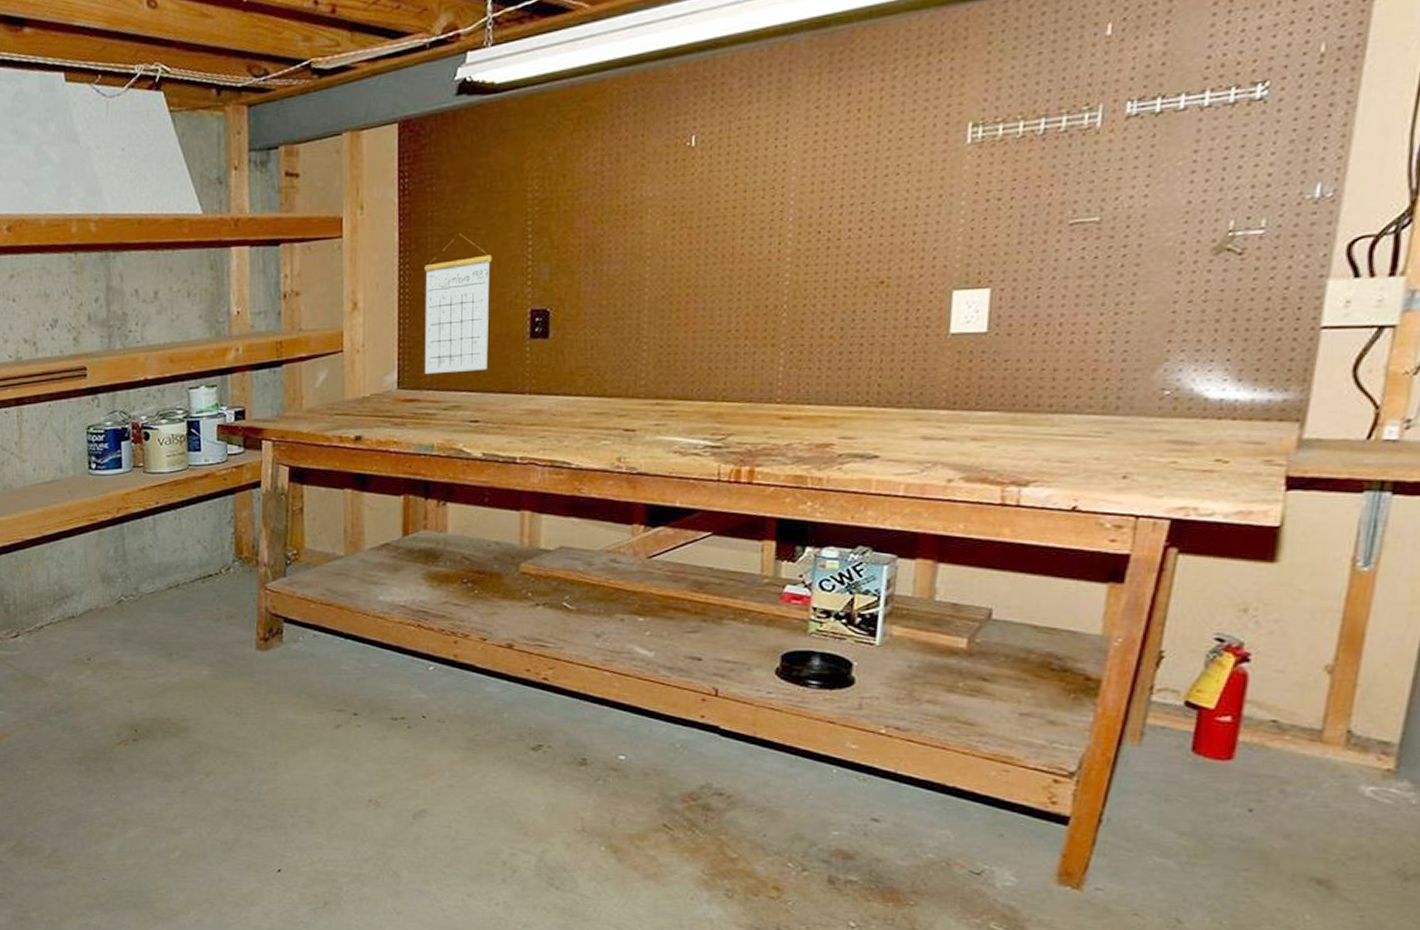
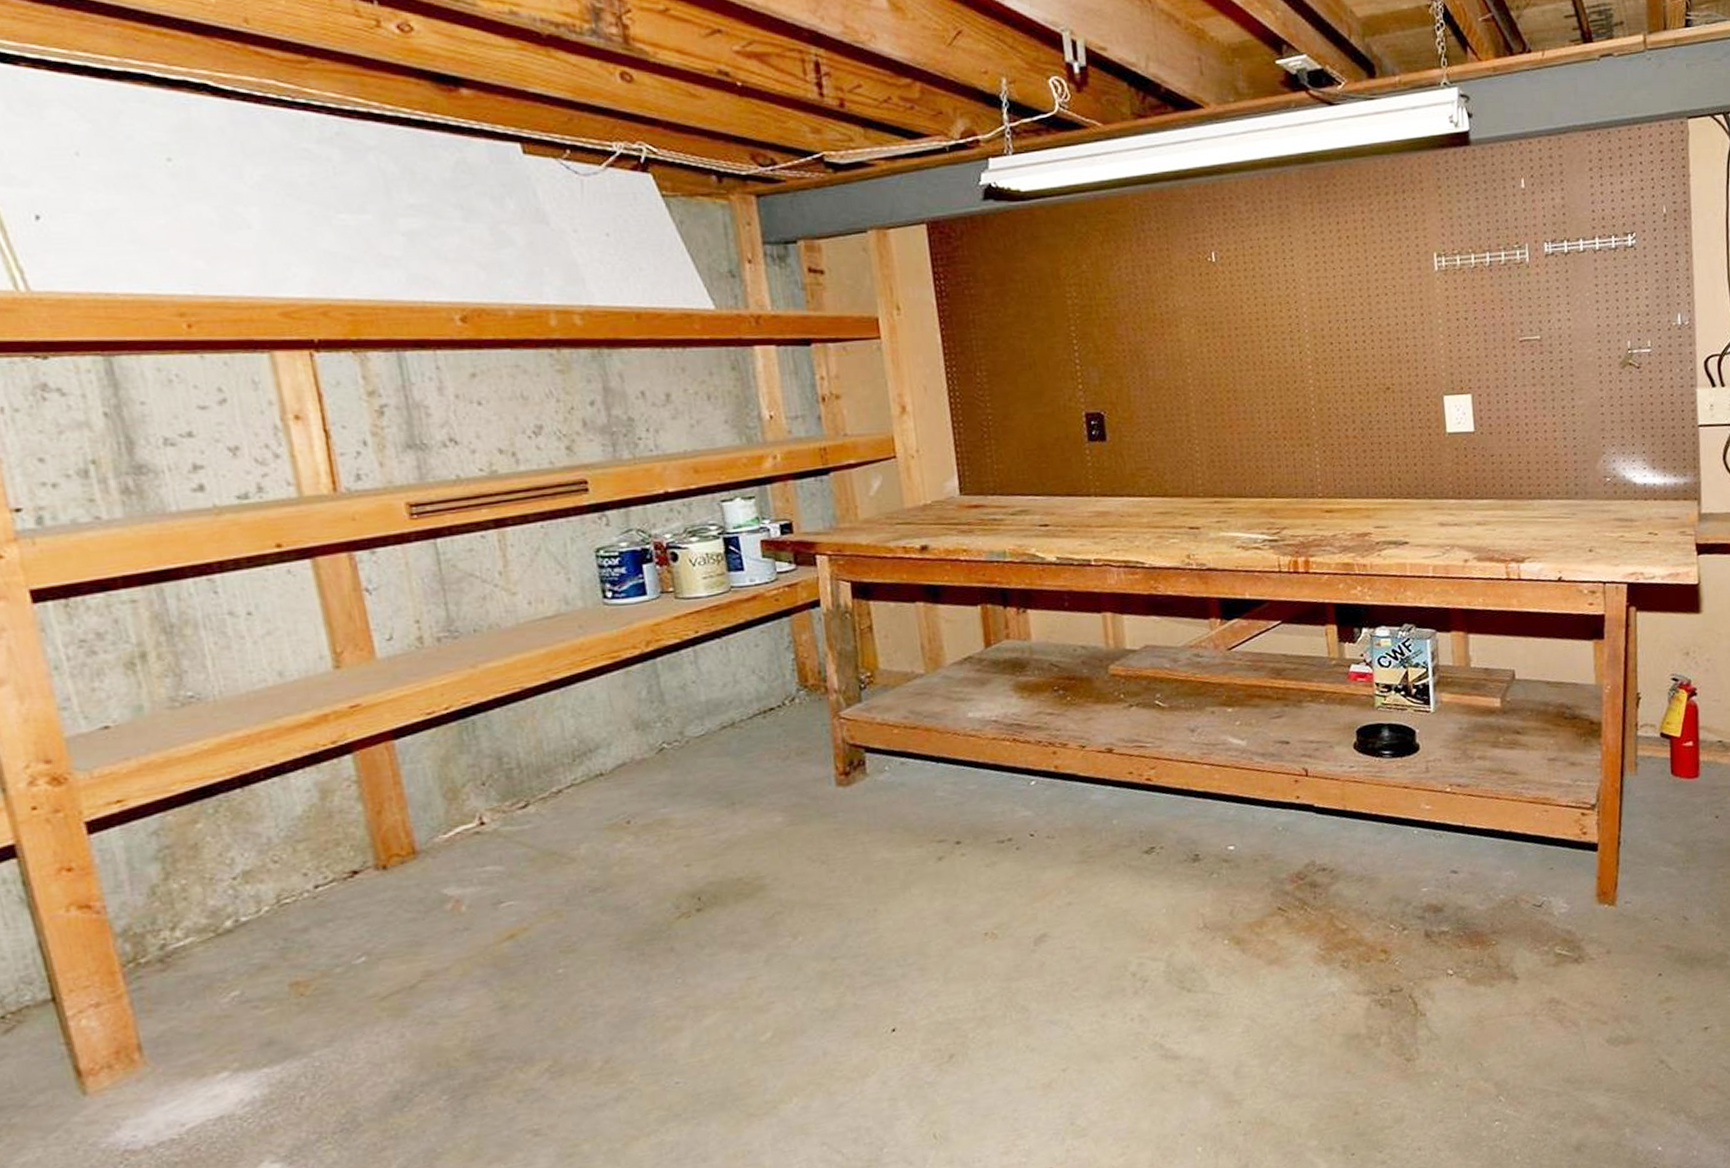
calendar: present [424,233,492,374] -> none [972,337,1050,479]

